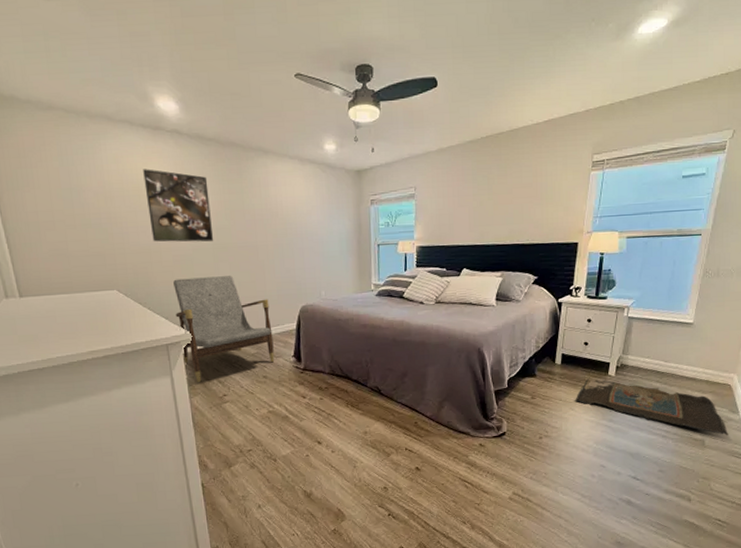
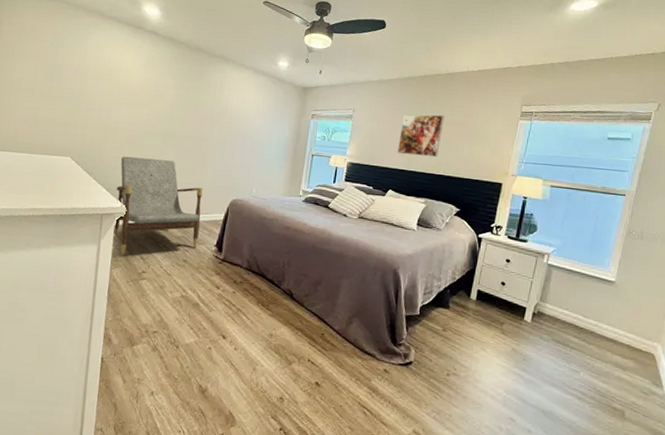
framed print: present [143,169,213,242] -> none [112,58,172,129]
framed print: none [466,179,513,229] -> present [397,114,445,158]
rug: present [574,377,729,436] -> none [486,319,652,411]

